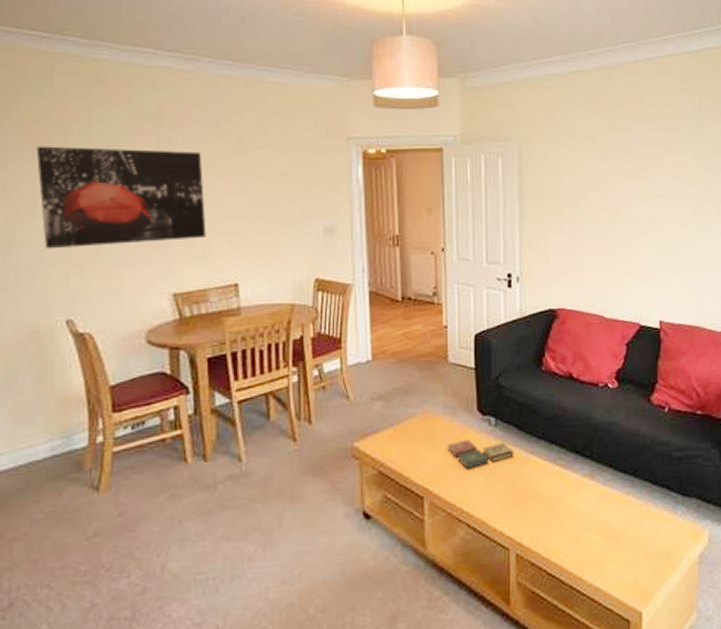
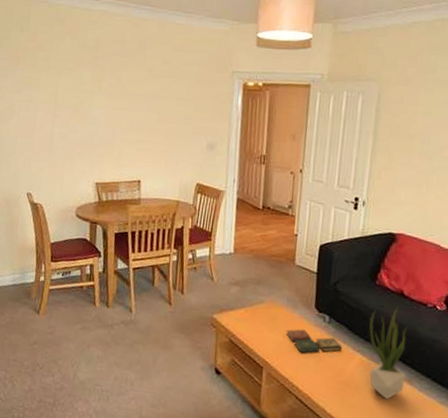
wall art: present [36,146,207,249] -> none [16,67,123,144]
potted plant: none [541,393,586,503] -> present [369,307,409,399]

